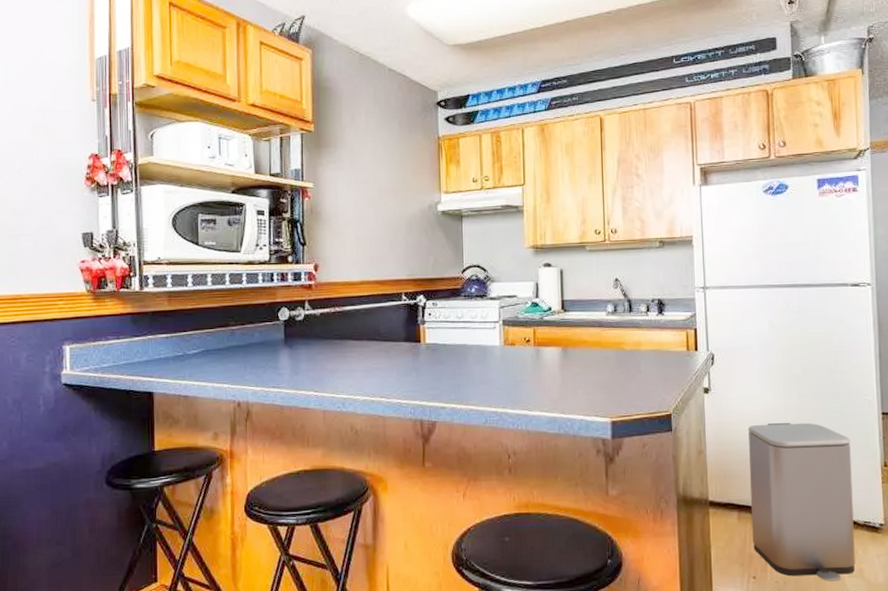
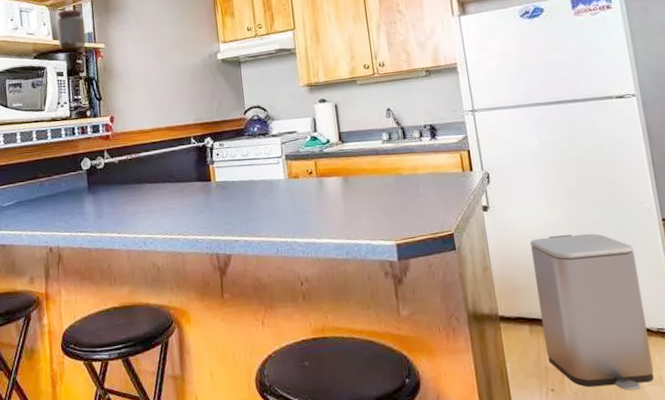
jar: none [261,142,293,187] -> present [57,9,87,51]

